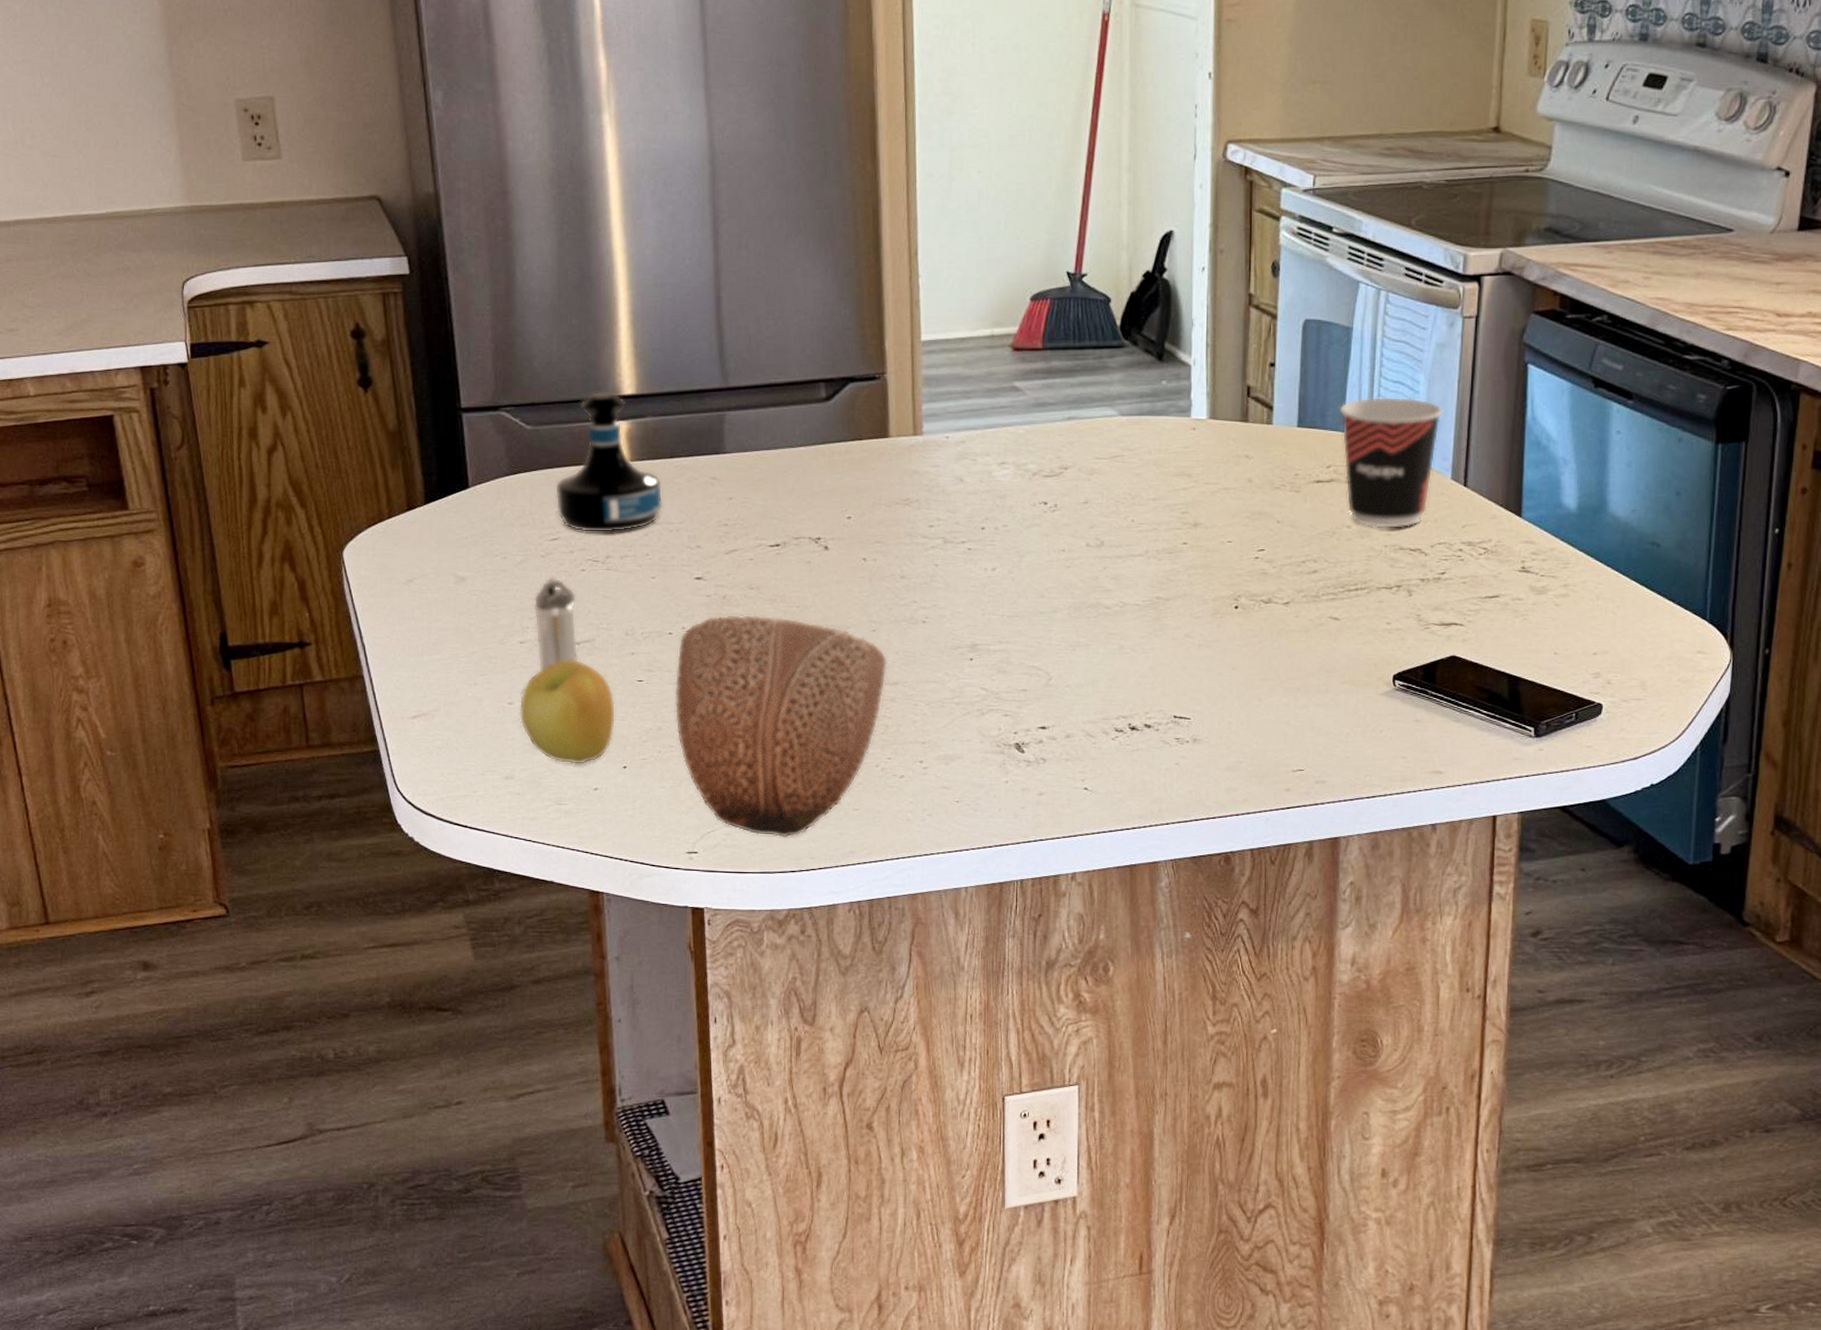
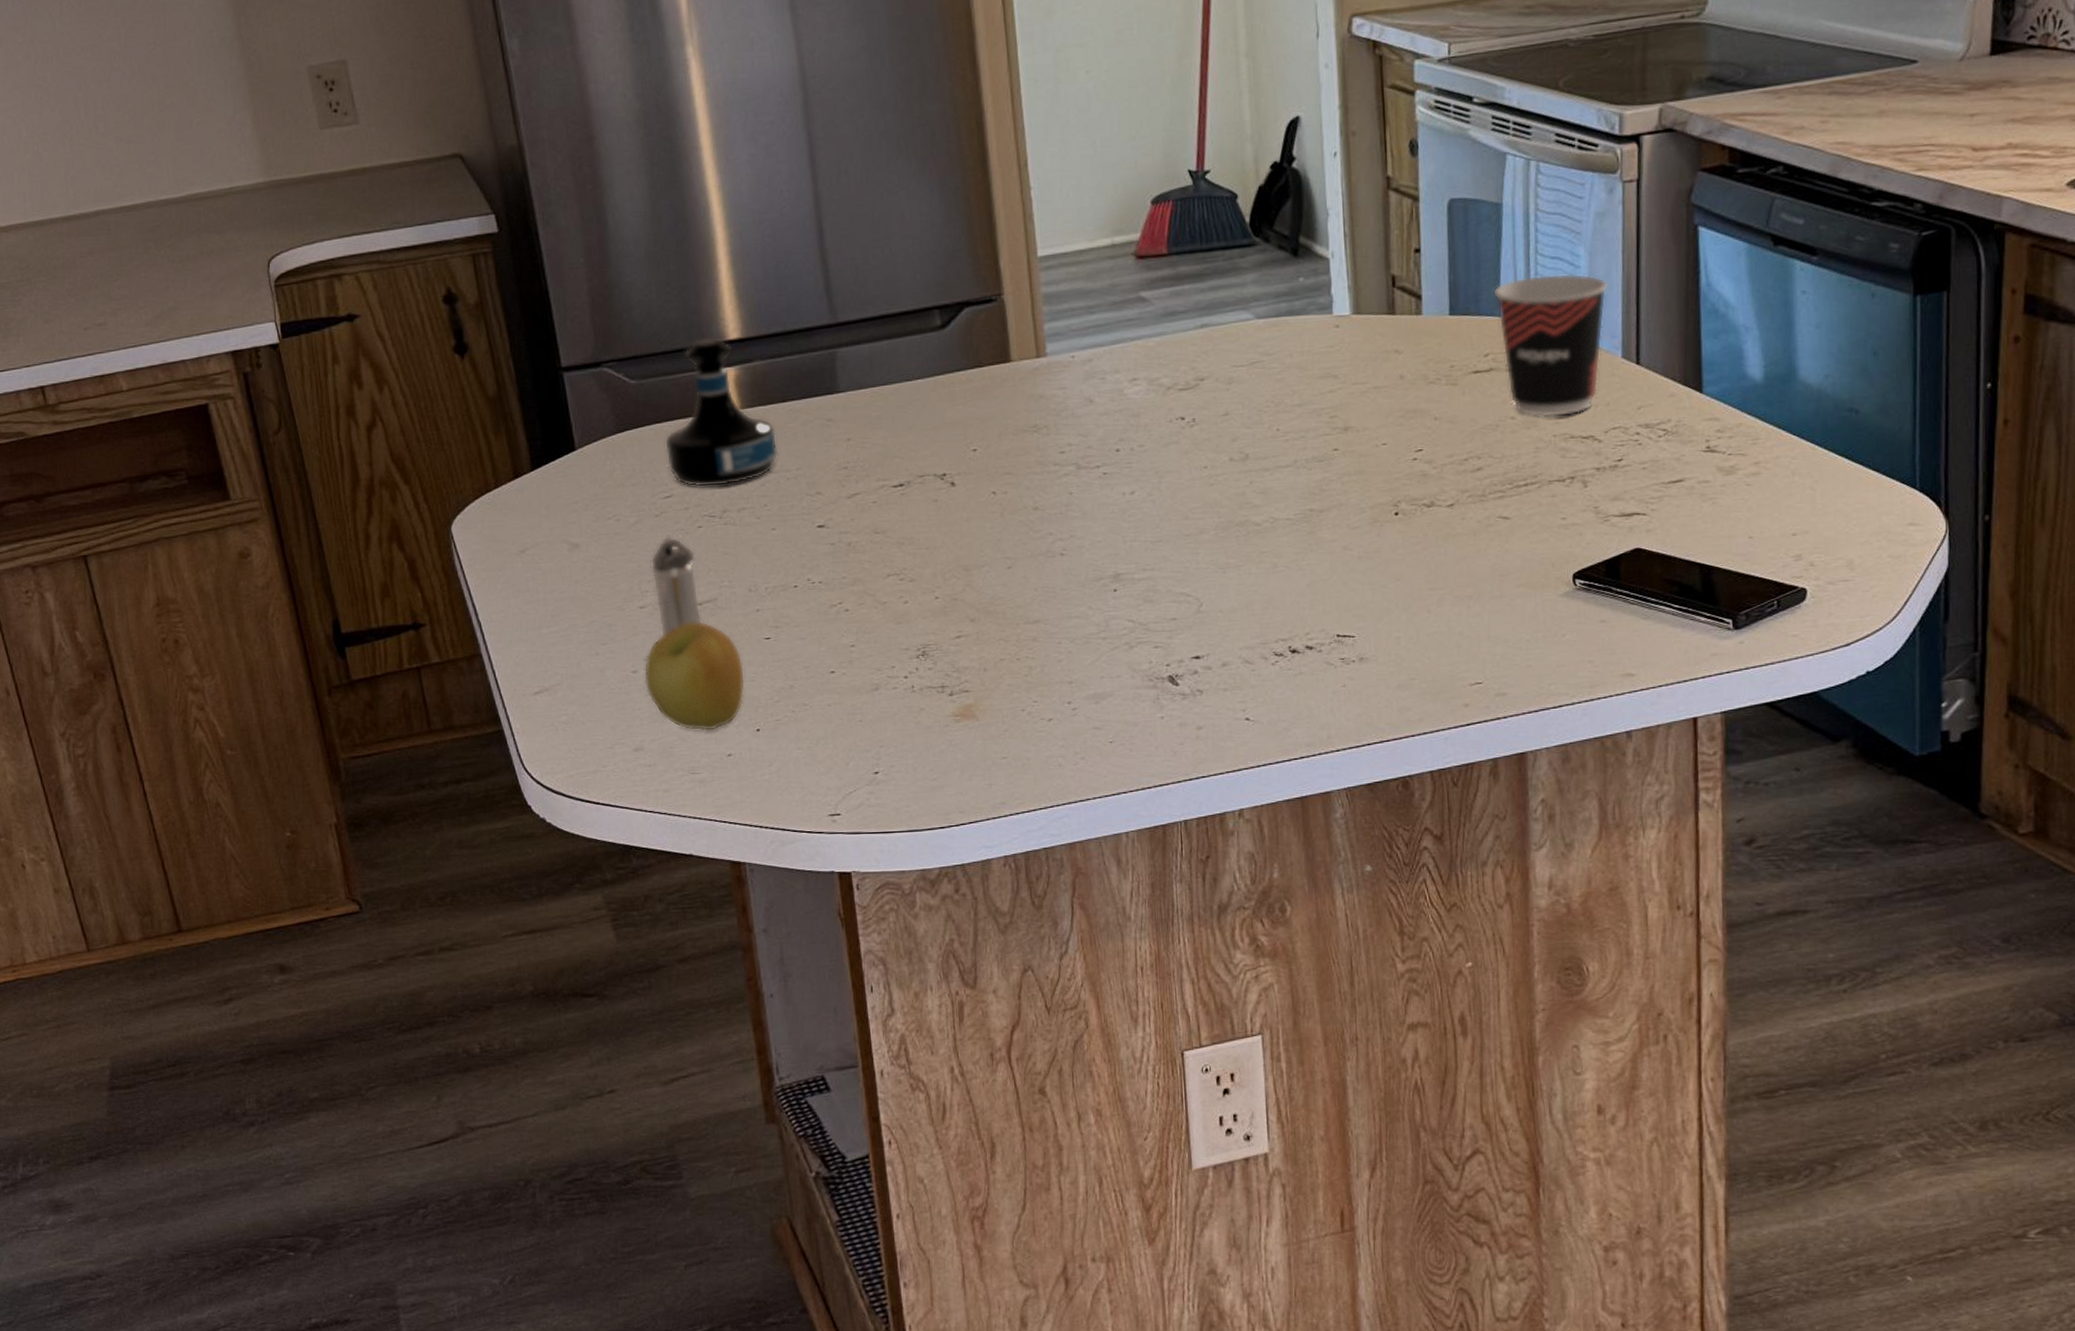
decorative bowl: present [674,614,888,838] -> none [803,560,1027,793]

